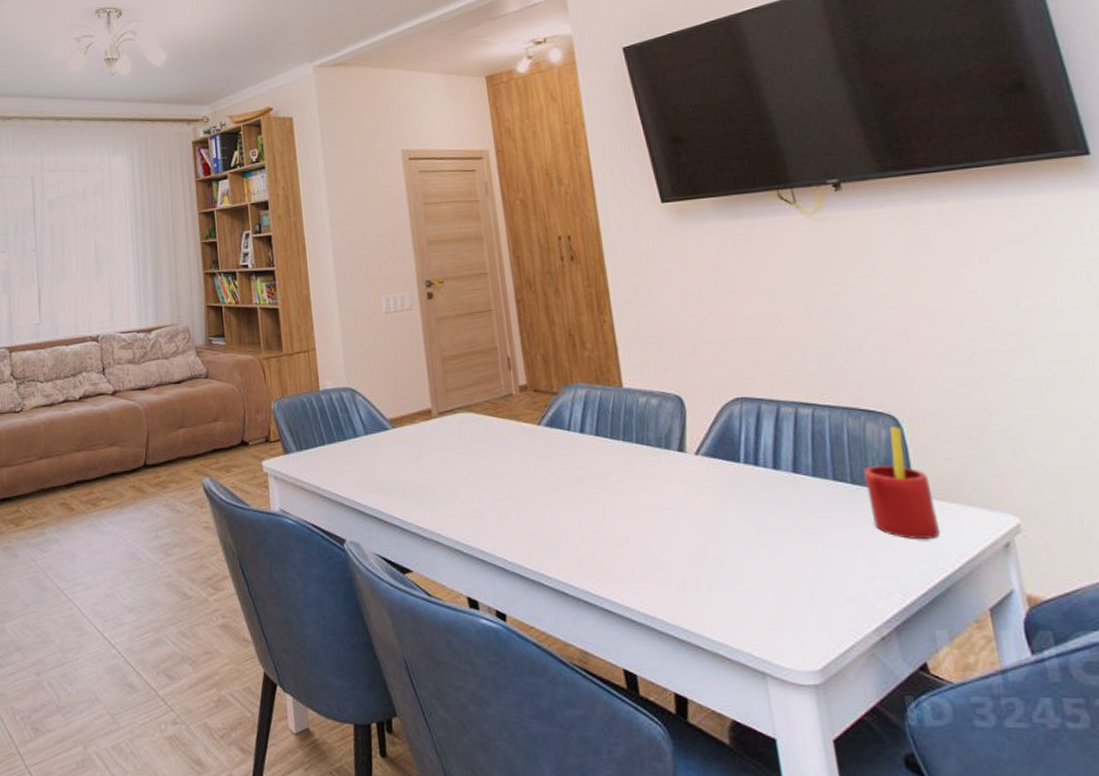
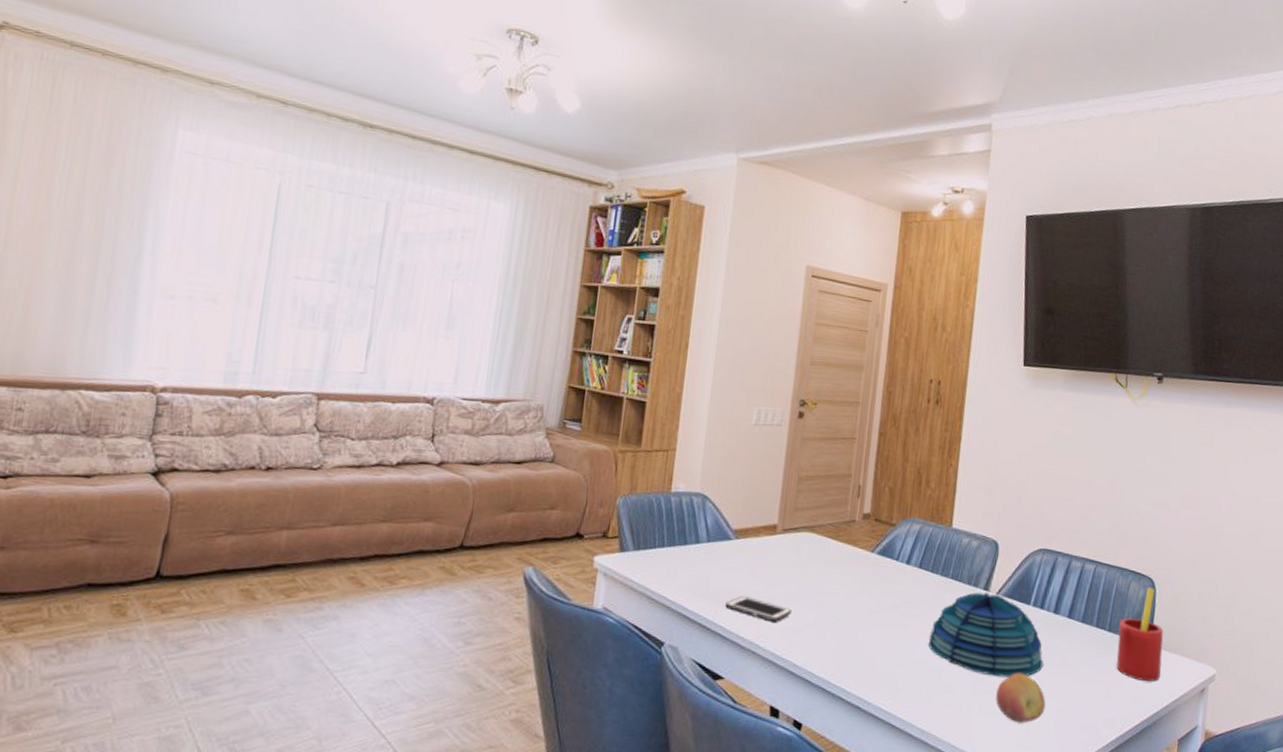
cell phone: none [397,484,467,509] -> present [725,595,792,622]
decorative bowl: none [627,455,776,548] -> present [929,592,1043,677]
fruit: none [724,541,793,600] -> present [996,672,1046,723]

